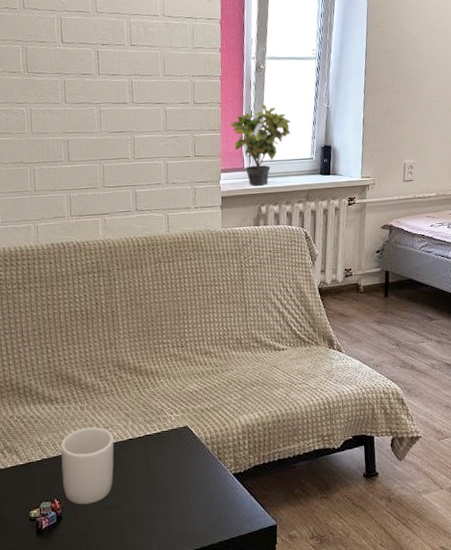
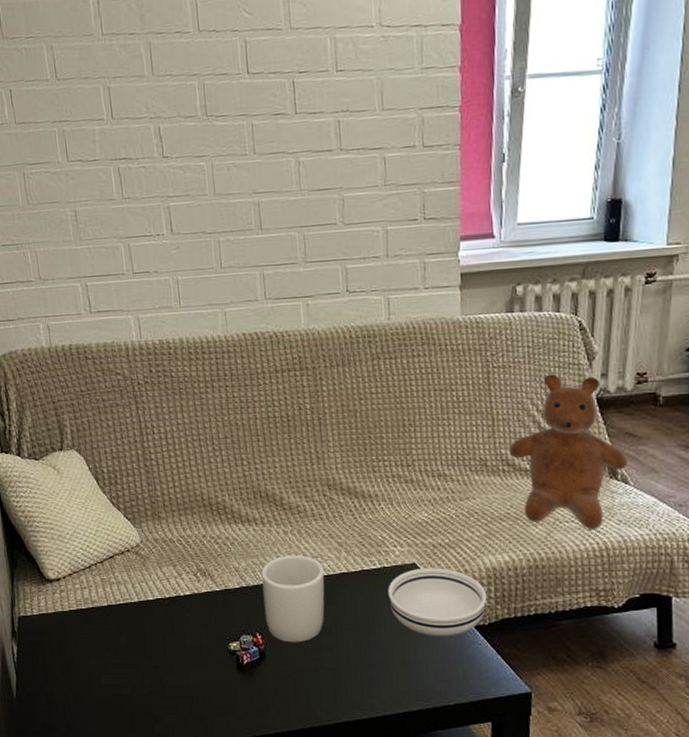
bowl: none [165,428,243,487] -> present [388,568,487,637]
potted plant: present [229,104,291,186] -> none [472,142,563,258]
teddy bear: none [257,271,341,389] -> present [508,374,628,529]

